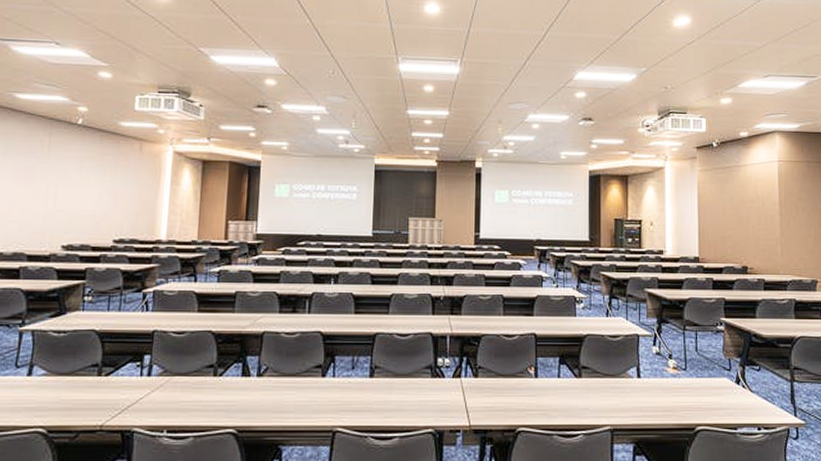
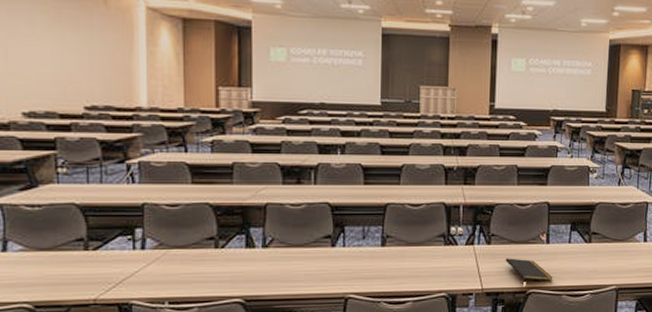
notepad: none [492,392,543,419] -> present [505,258,553,282]

